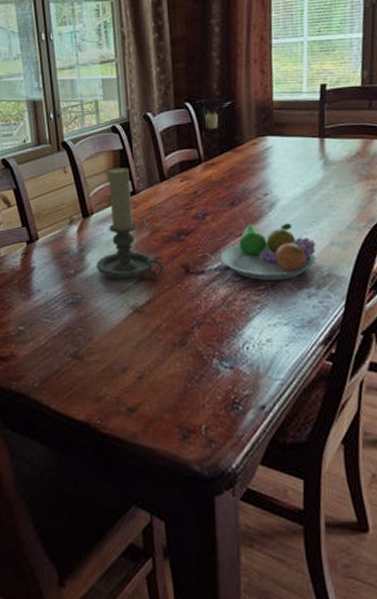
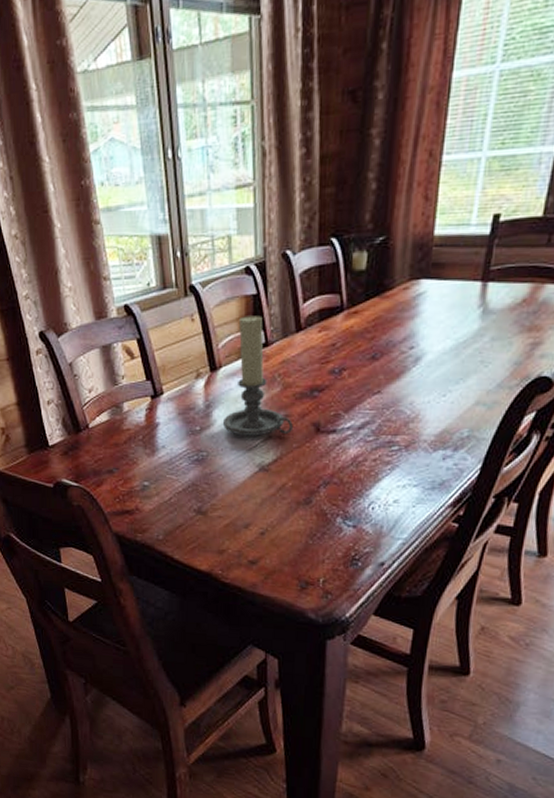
fruit bowl: present [220,223,316,280] -> none [354,380,459,441]

